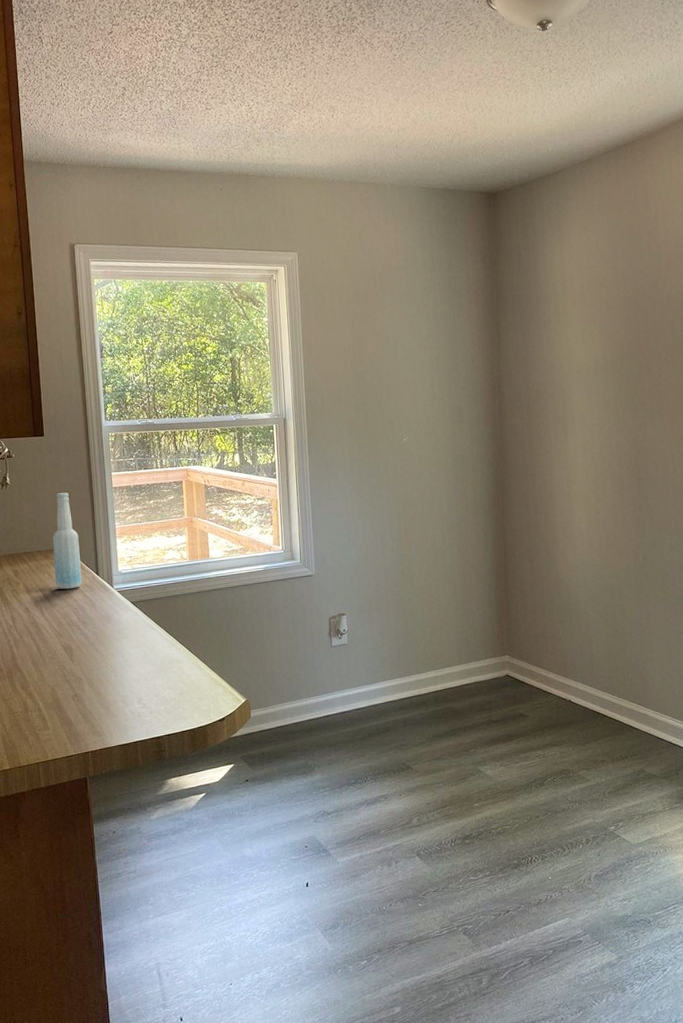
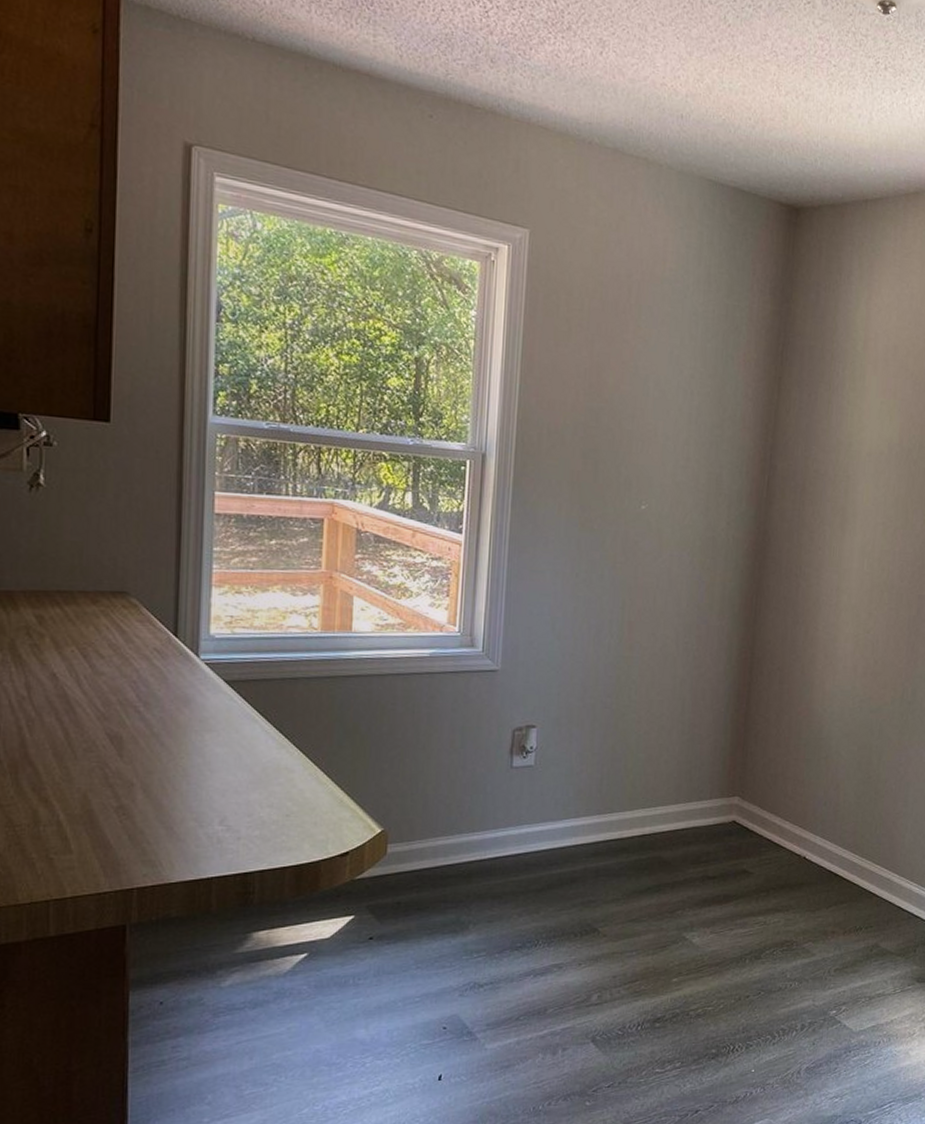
bottle: present [53,493,83,590] -> none [104,510,151,653]

